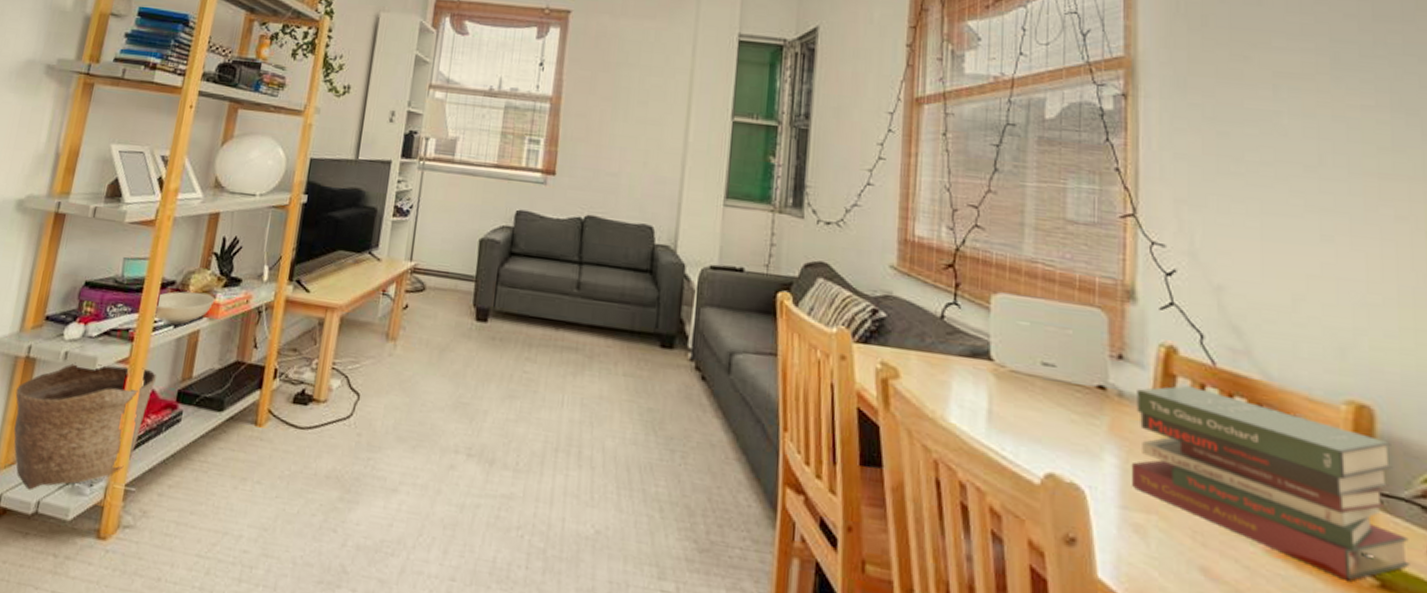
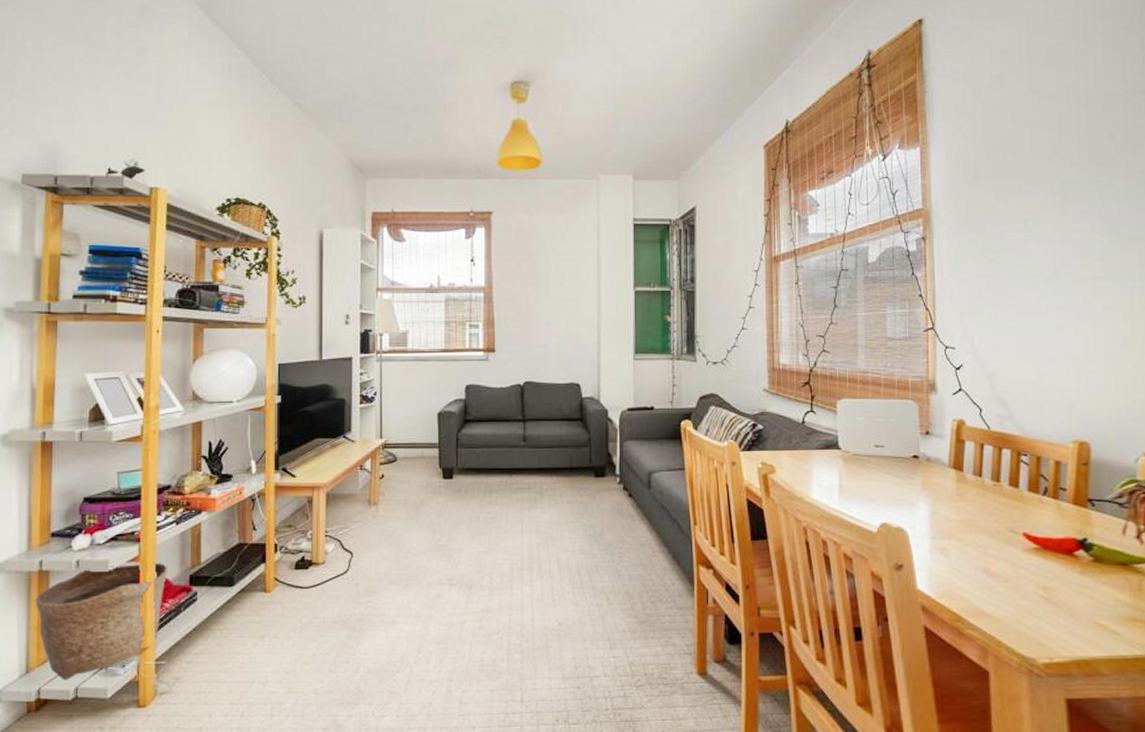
bowl: present [152,291,215,325] -> none [154,491,211,523]
books: present [1131,385,1410,581] -> none [937,446,1111,561]

